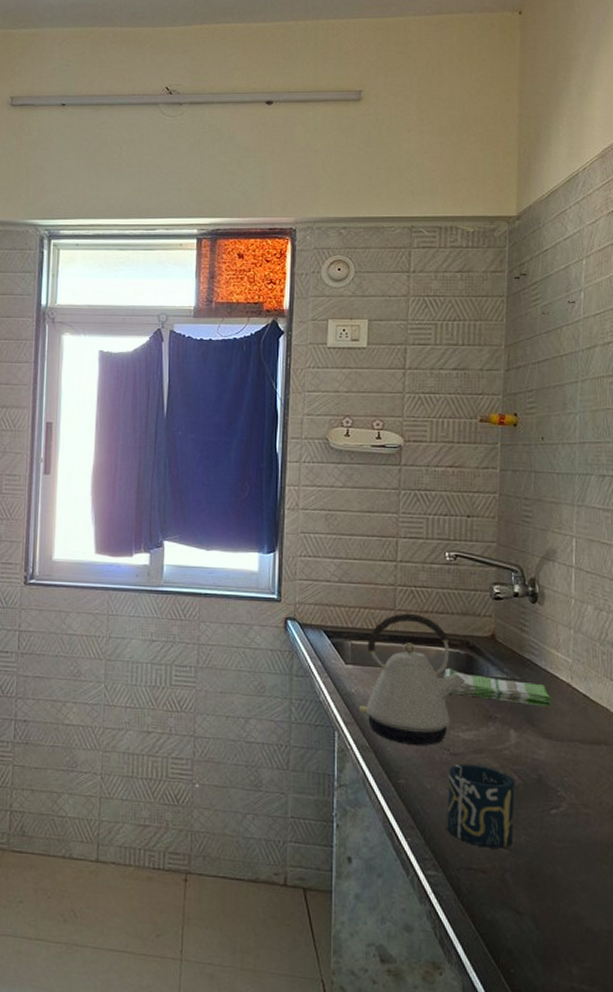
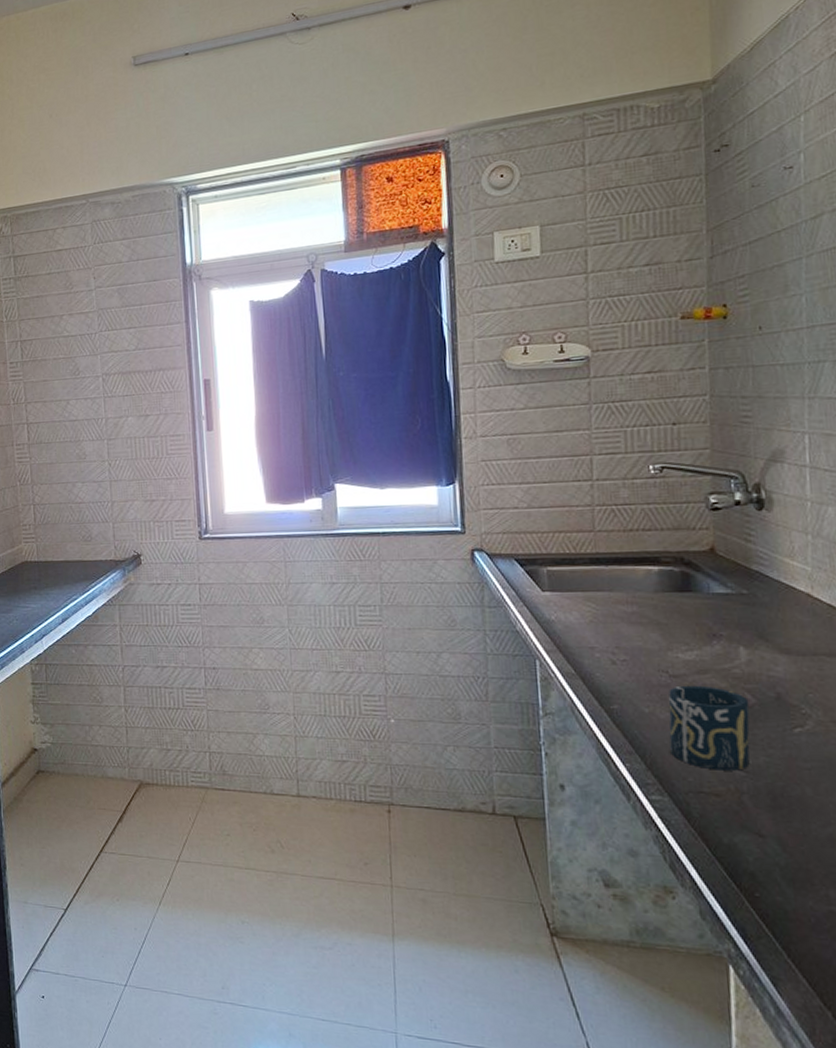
kettle: present [359,613,466,746] -> none [561,533,683,670]
dish towel: present [444,667,551,707] -> none [656,586,788,621]

